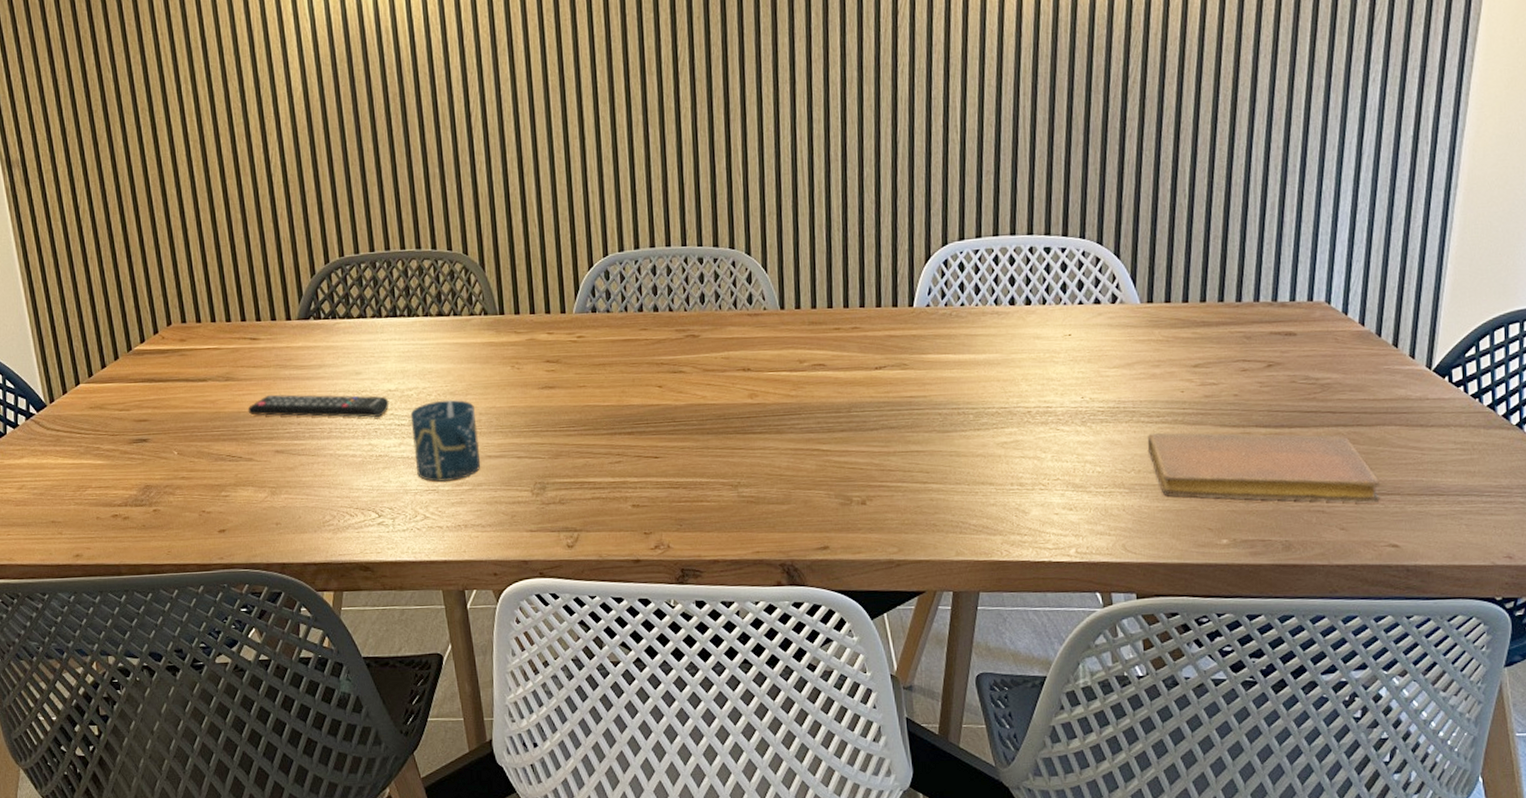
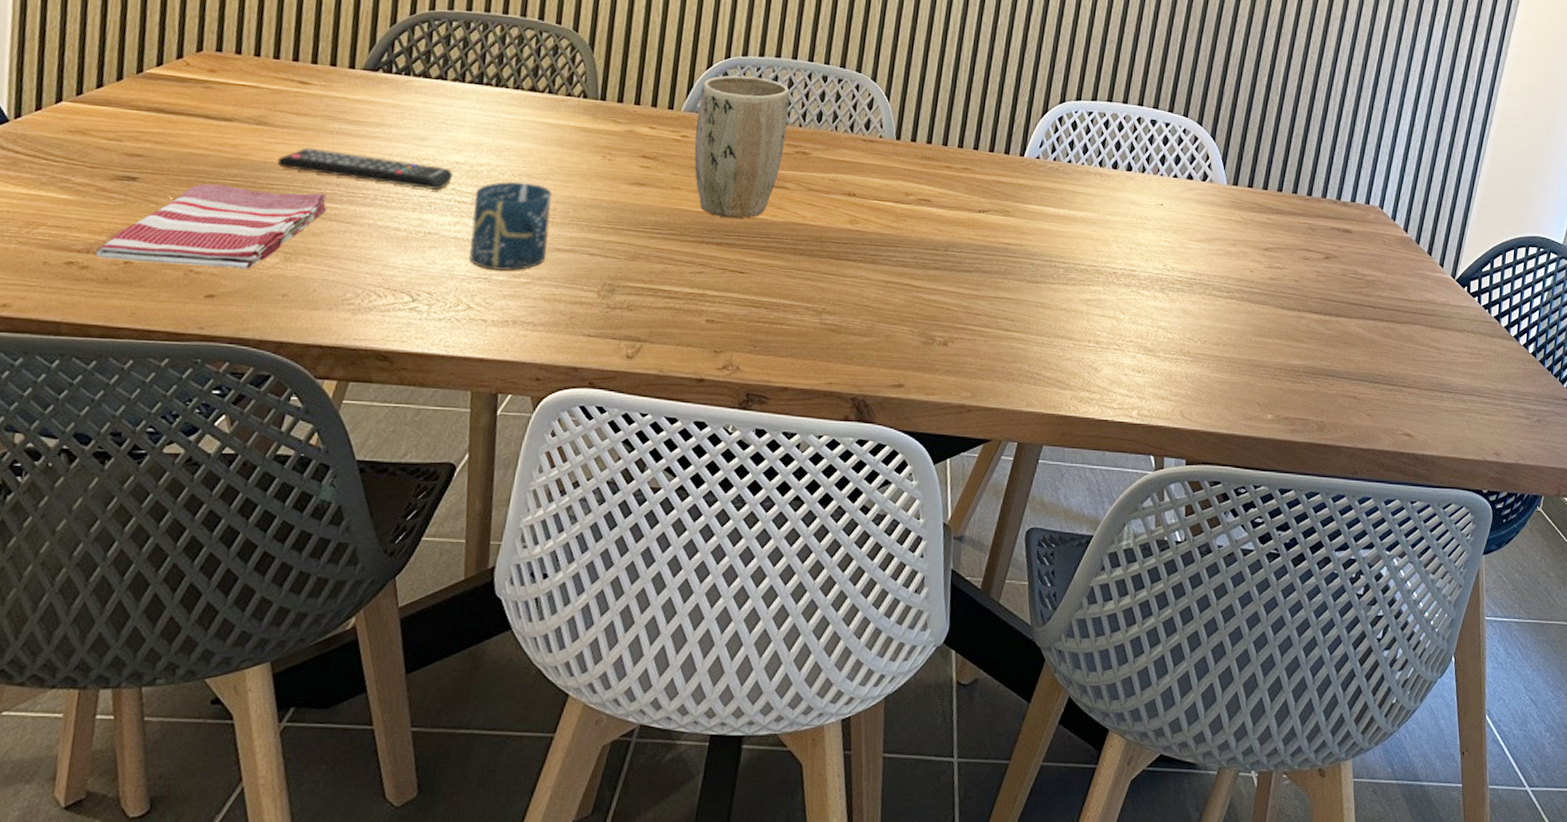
dish towel: none [131,432,295,509] -> present [95,183,328,270]
plant pot: none [587,269,674,408] -> present [694,75,790,219]
notebook: present [1147,432,1380,503] -> none [1215,307,1403,393]

